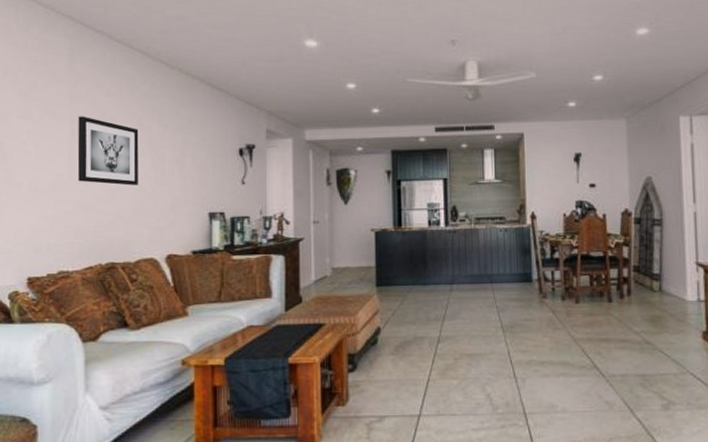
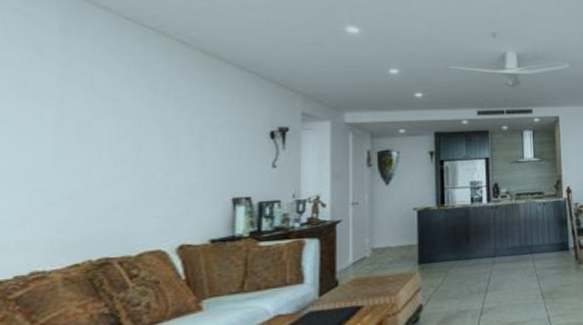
wall art: present [77,116,139,186] -> none [65,96,149,172]

